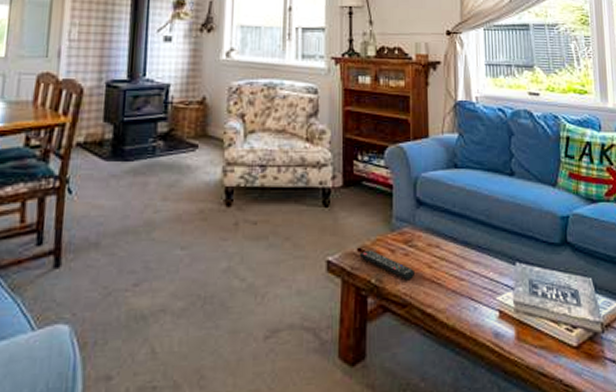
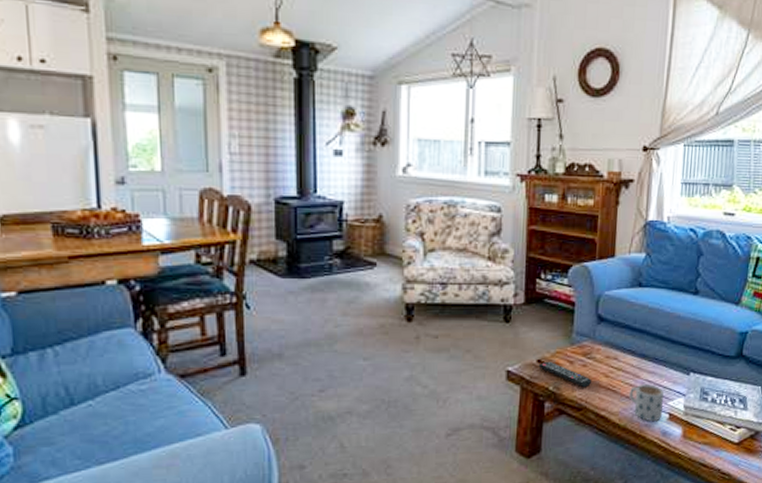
mug: none [454,276,492,321] -> present [628,384,664,422]

